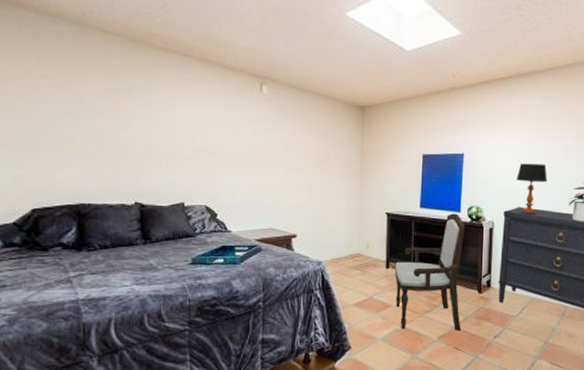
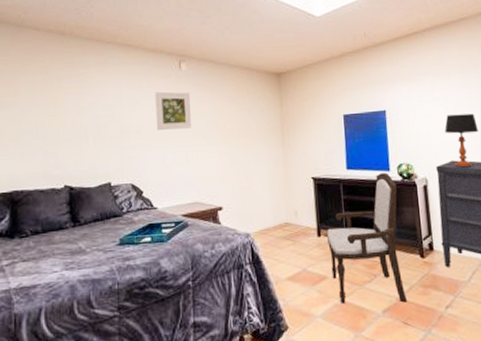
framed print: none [233,114,271,155] -> present [155,91,192,130]

